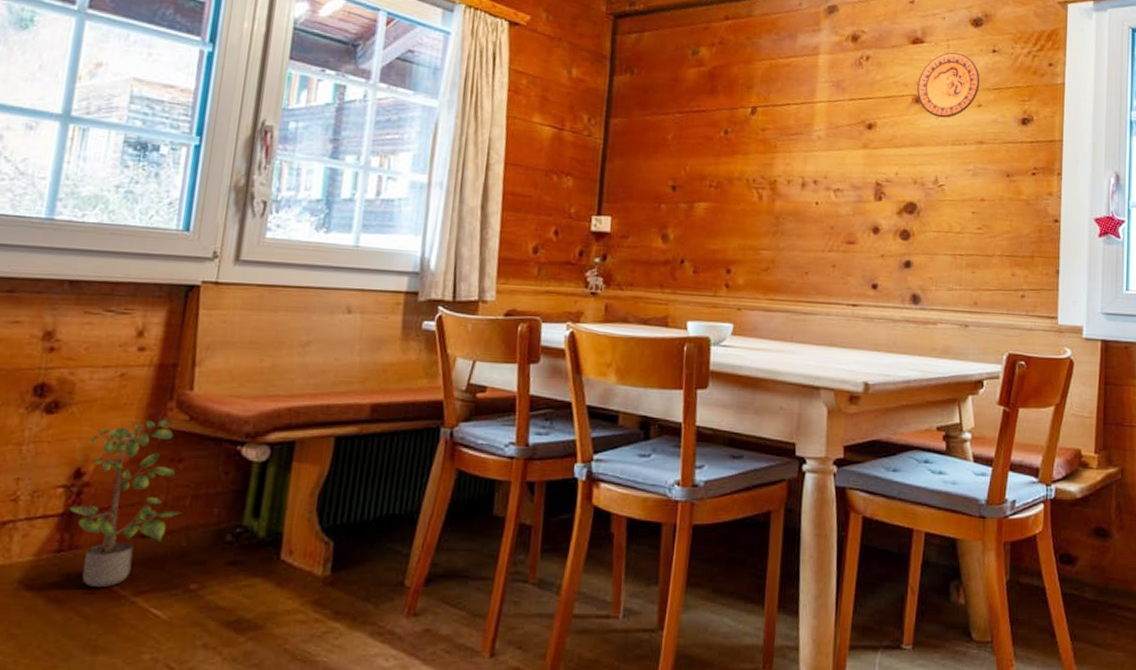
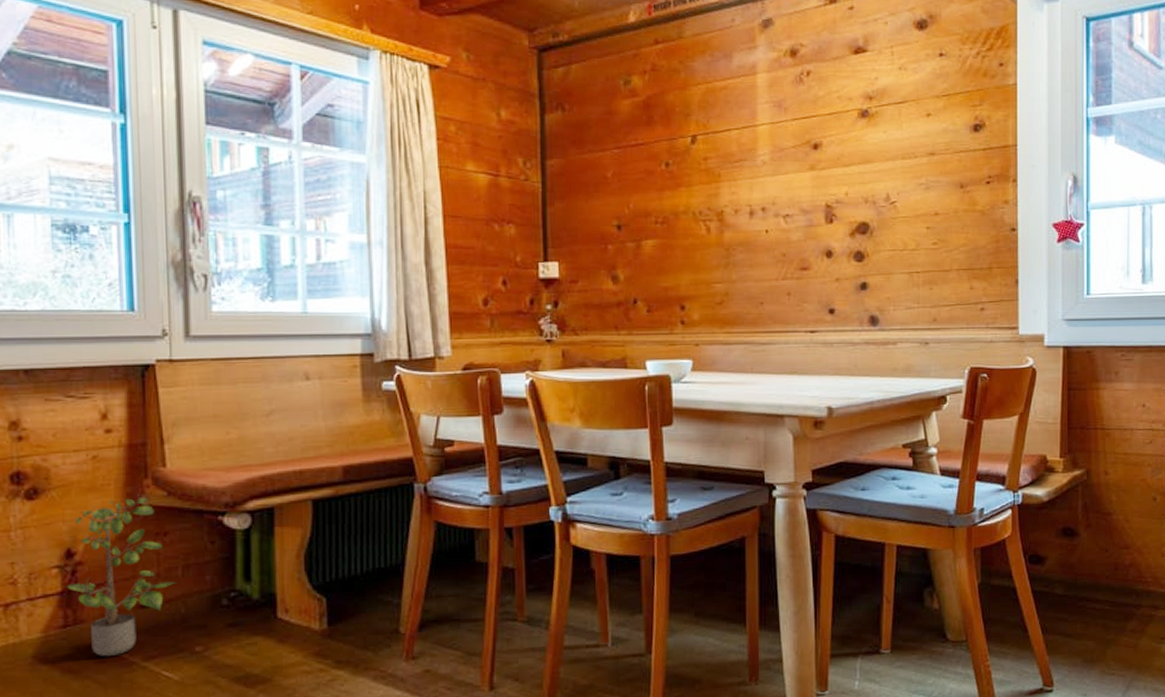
decorative plate: present [917,52,980,118] -> none [863,59,928,131]

